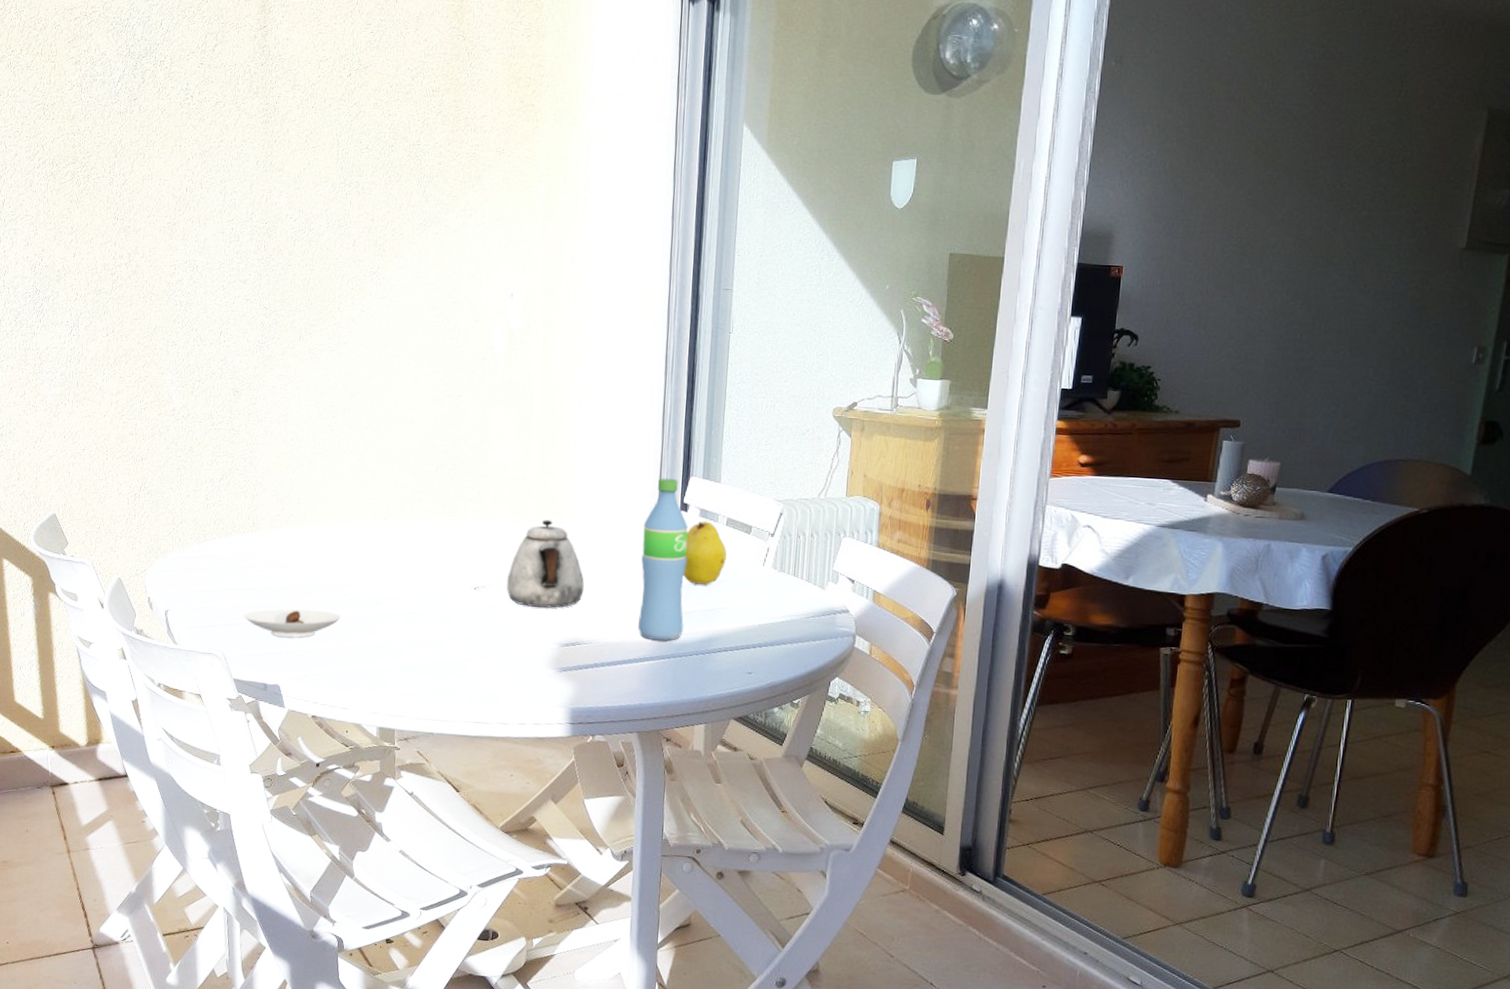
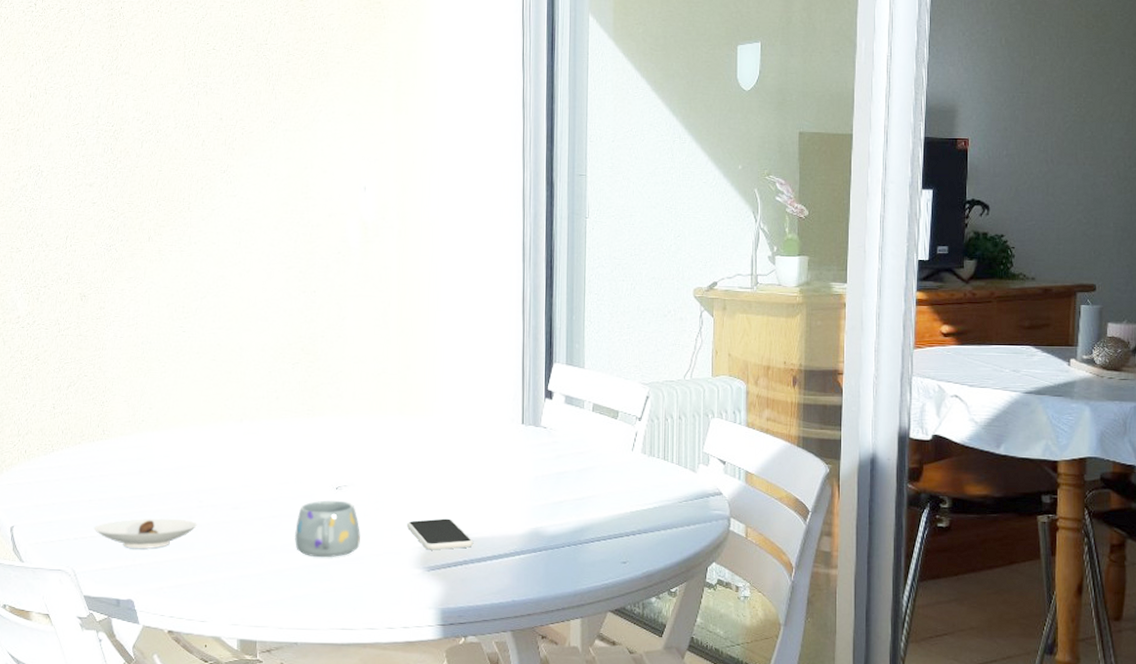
mug: none [433,599,497,654] -> present [295,500,360,558]
teapot: present [506,520,584,608] -> none [369,414,450,505]
smartphone: none [542,622,605,653] -> present [407,518,474,550]
water bottle: present [638,478,688,641] -> none [507,366,555,533]
fruit: present [683,521,727,586] -> none [551,408,594,474]

